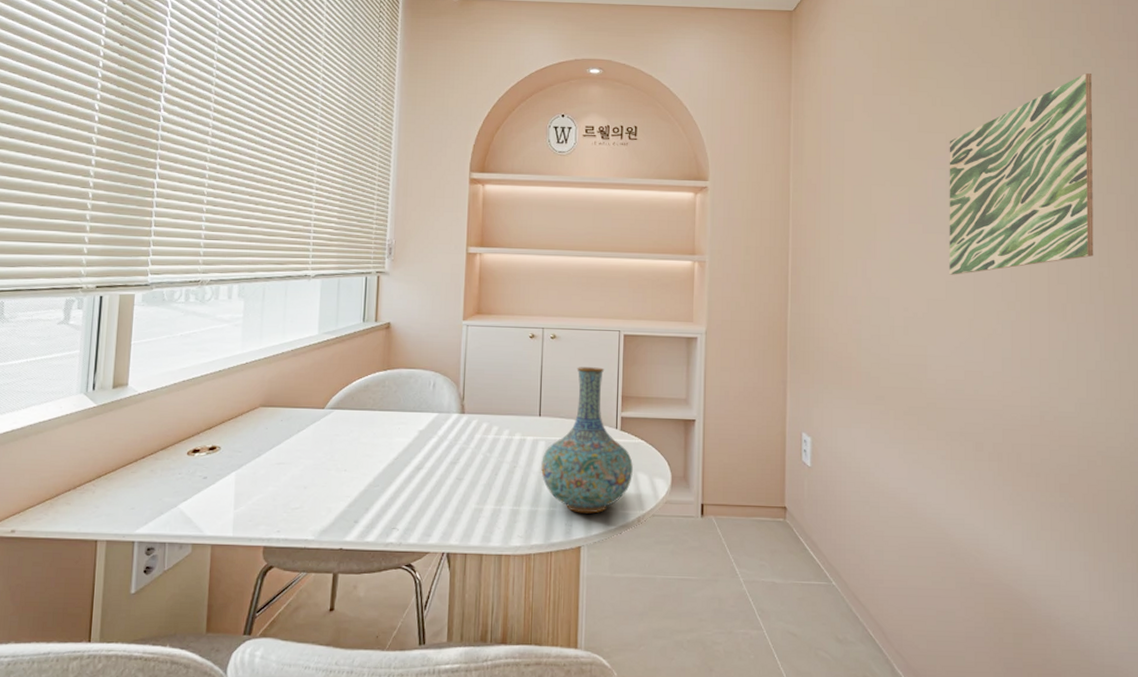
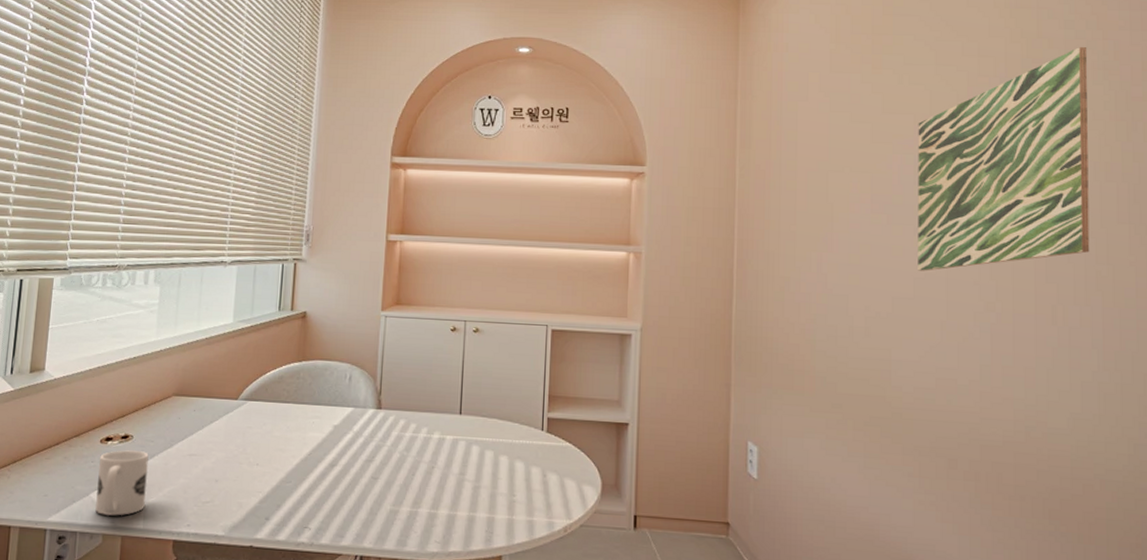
mug: none [184,461,237,525] -> present [95,450,149,516]
vase: present [541,367,633,514] -> none [461,363,560,521]

